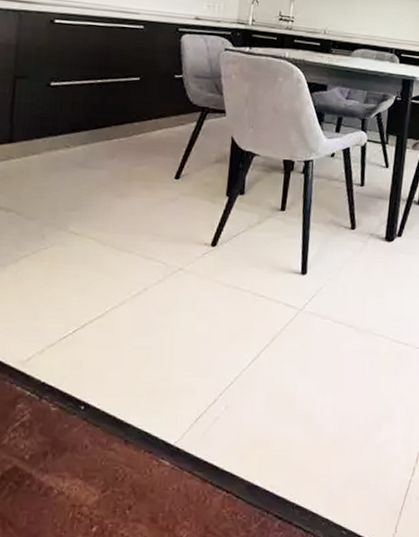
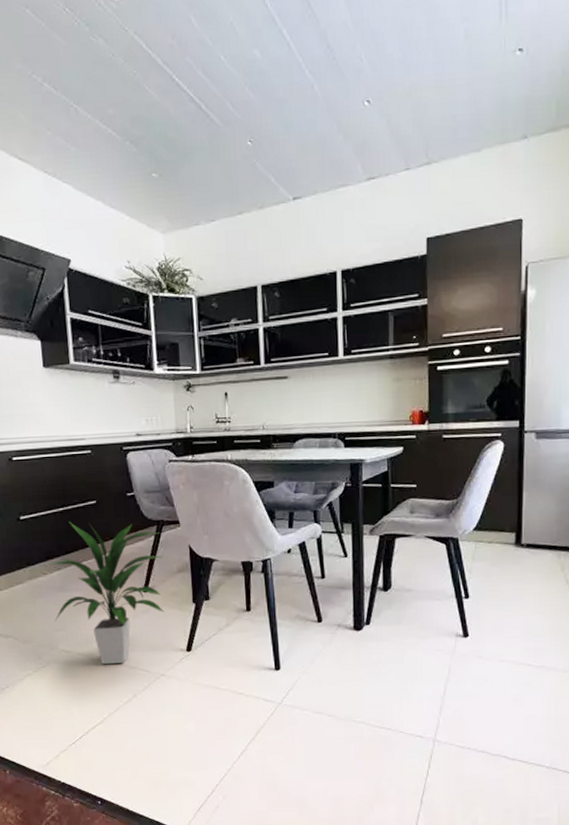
indoor plant: none [69,94,204,253] -> present [50,521,164,665]

